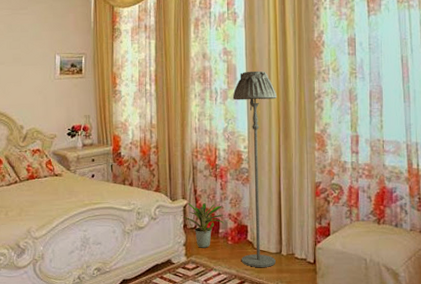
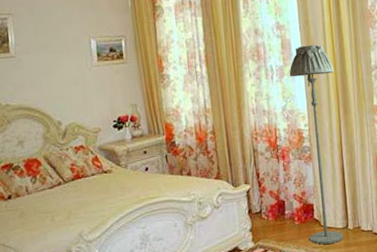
potted plant: present [181,202,225,248] -> none [245,186,290,232]

